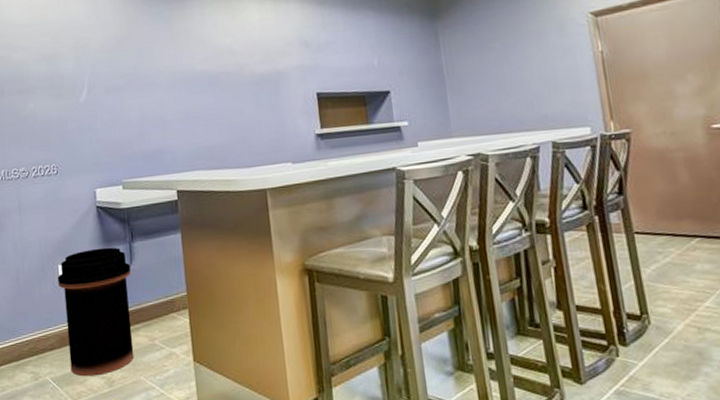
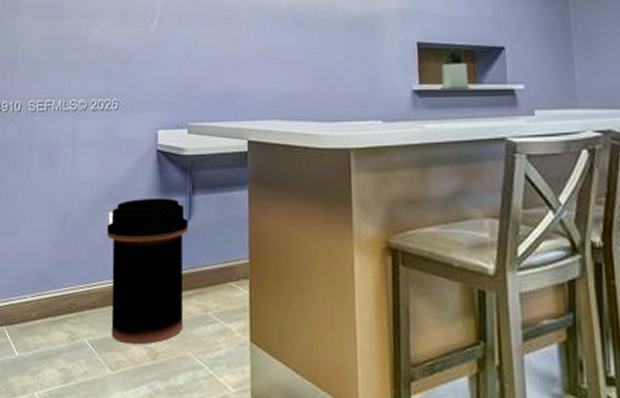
planter: none [337,93,365,133] -> present [441,46,472,91]

